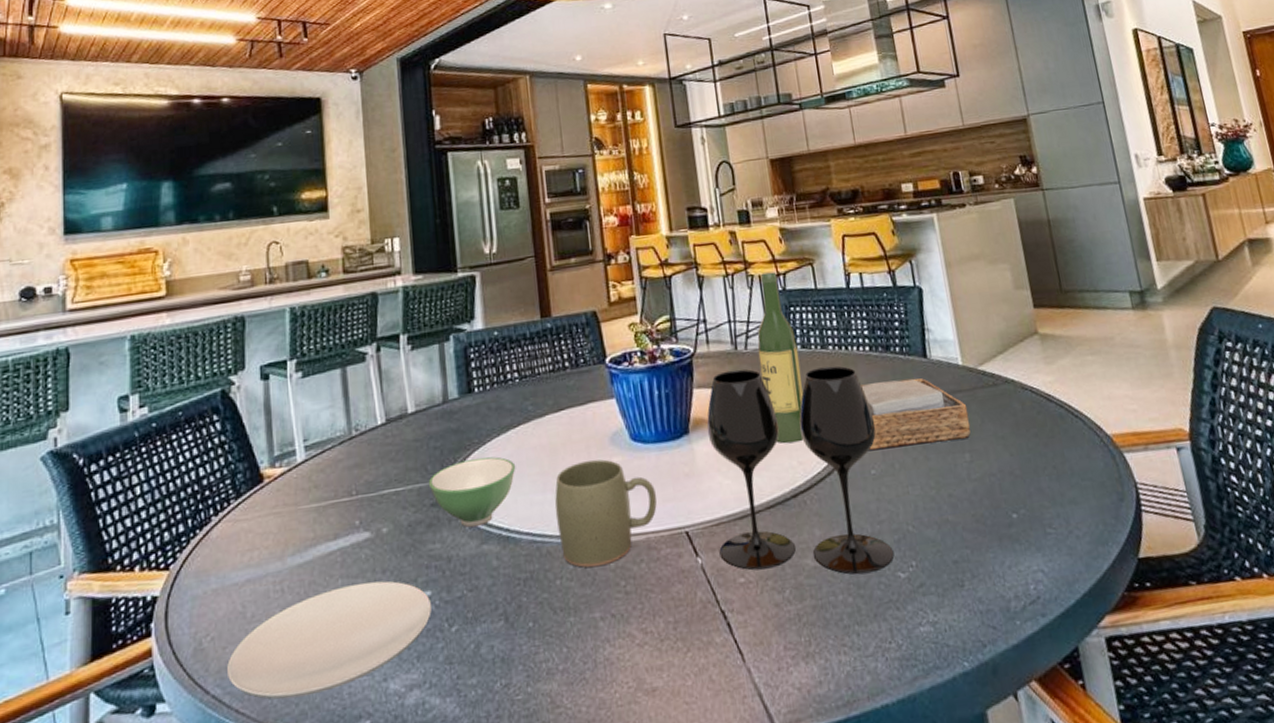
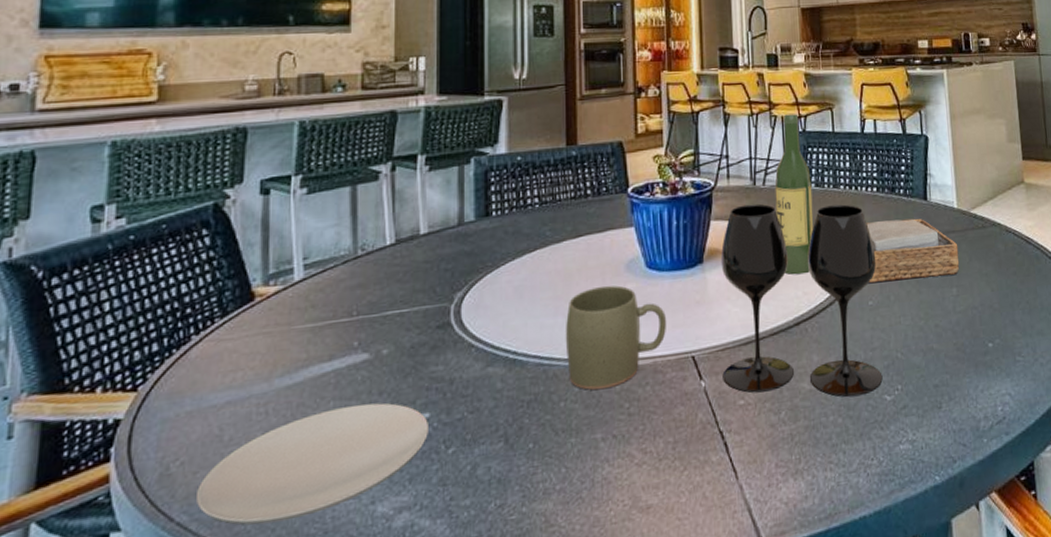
bowl: present [428,457,516,528] -> none [435,280,529,351]

